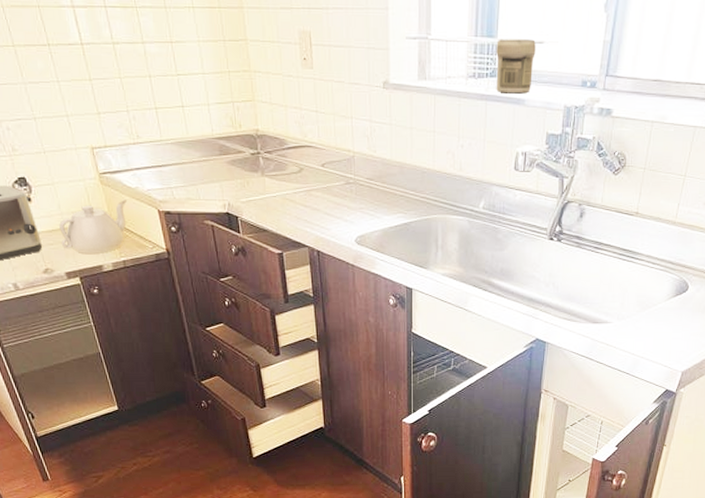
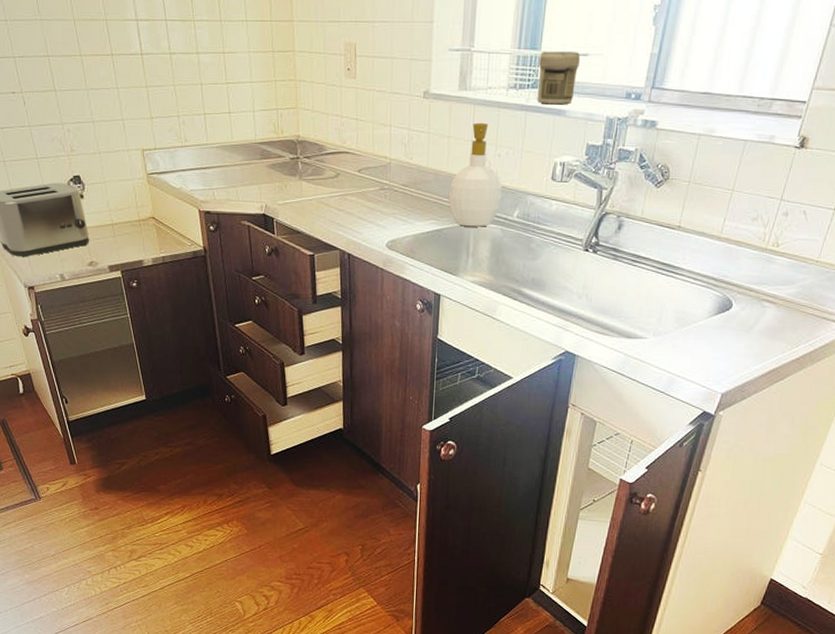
teapot: present [59,200,128,255] -> none [107,199,171,250]
soap bottle: none [414,113,468,219] -> present [448,122,503,227]

